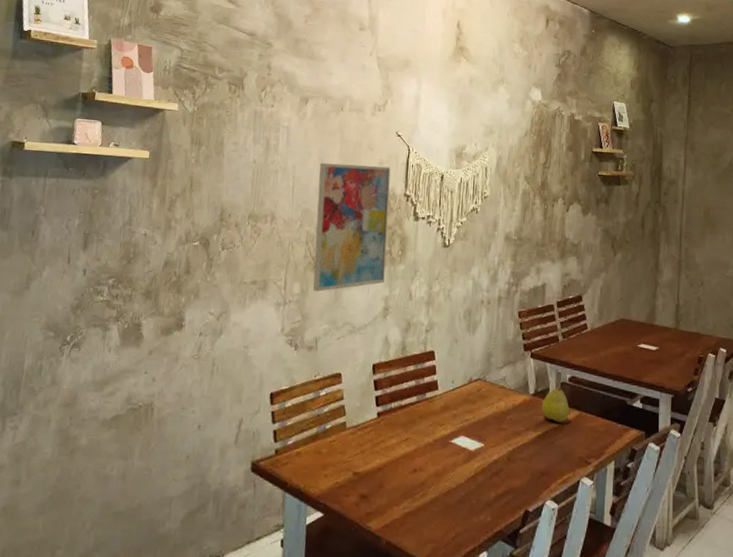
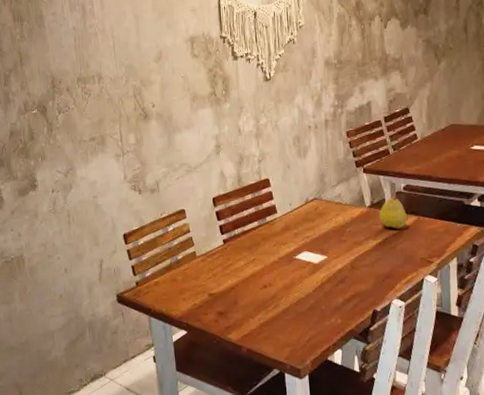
wall art: present [313,162,391,292] -> none [135,12,212,139]

